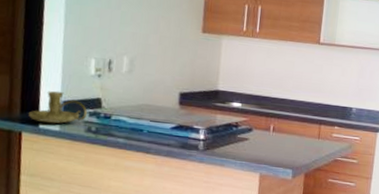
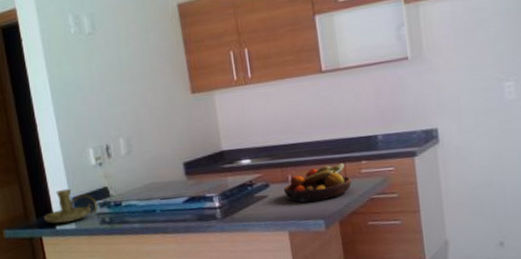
fruit bowl: none [263,123,323,153] -> present [283,162,352,203]

